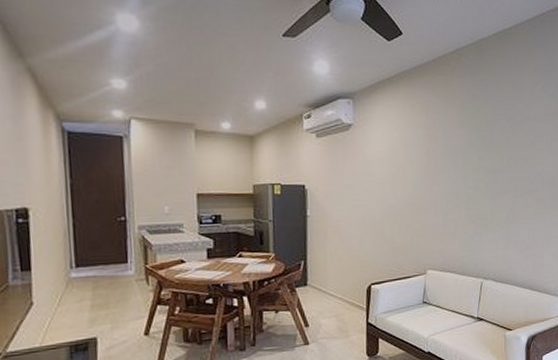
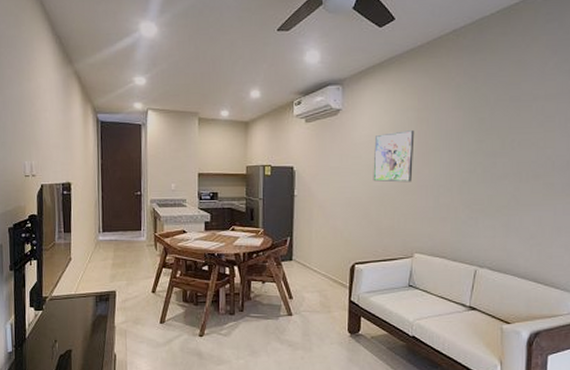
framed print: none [386,147,424,200] -> present [373,130,415,183]

